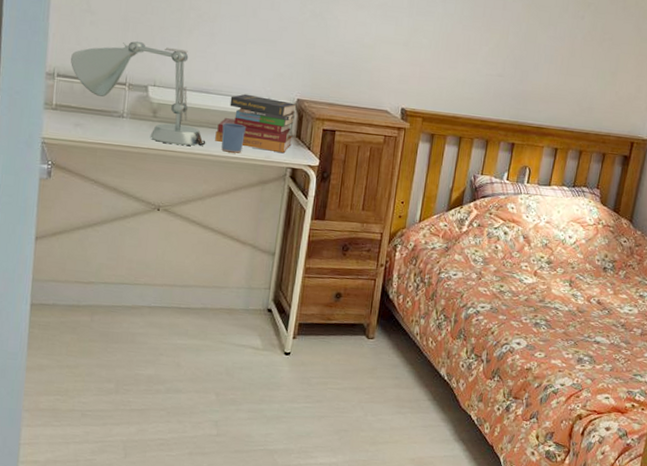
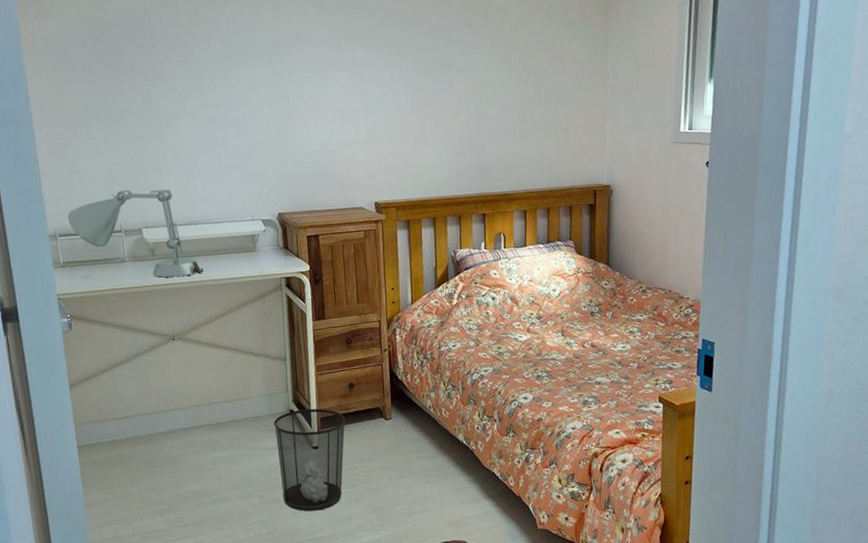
books: present [215,93,297,154] -> none [211,217,281,268]
mug: present [221,122,246,153] -> none [215,246,238,275]
waste bin: none [241,310,326,421] -> present [274,408,346,512]

